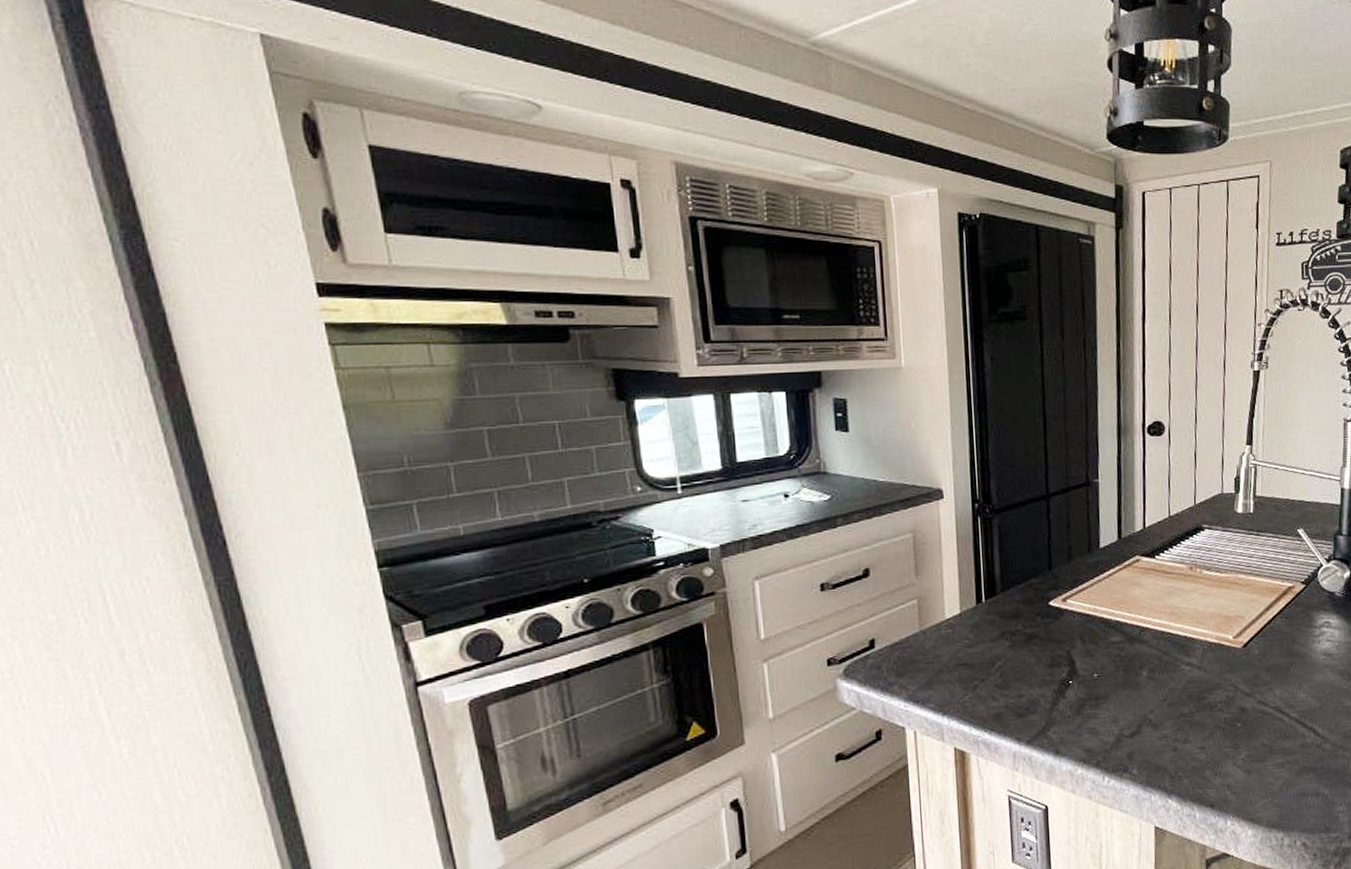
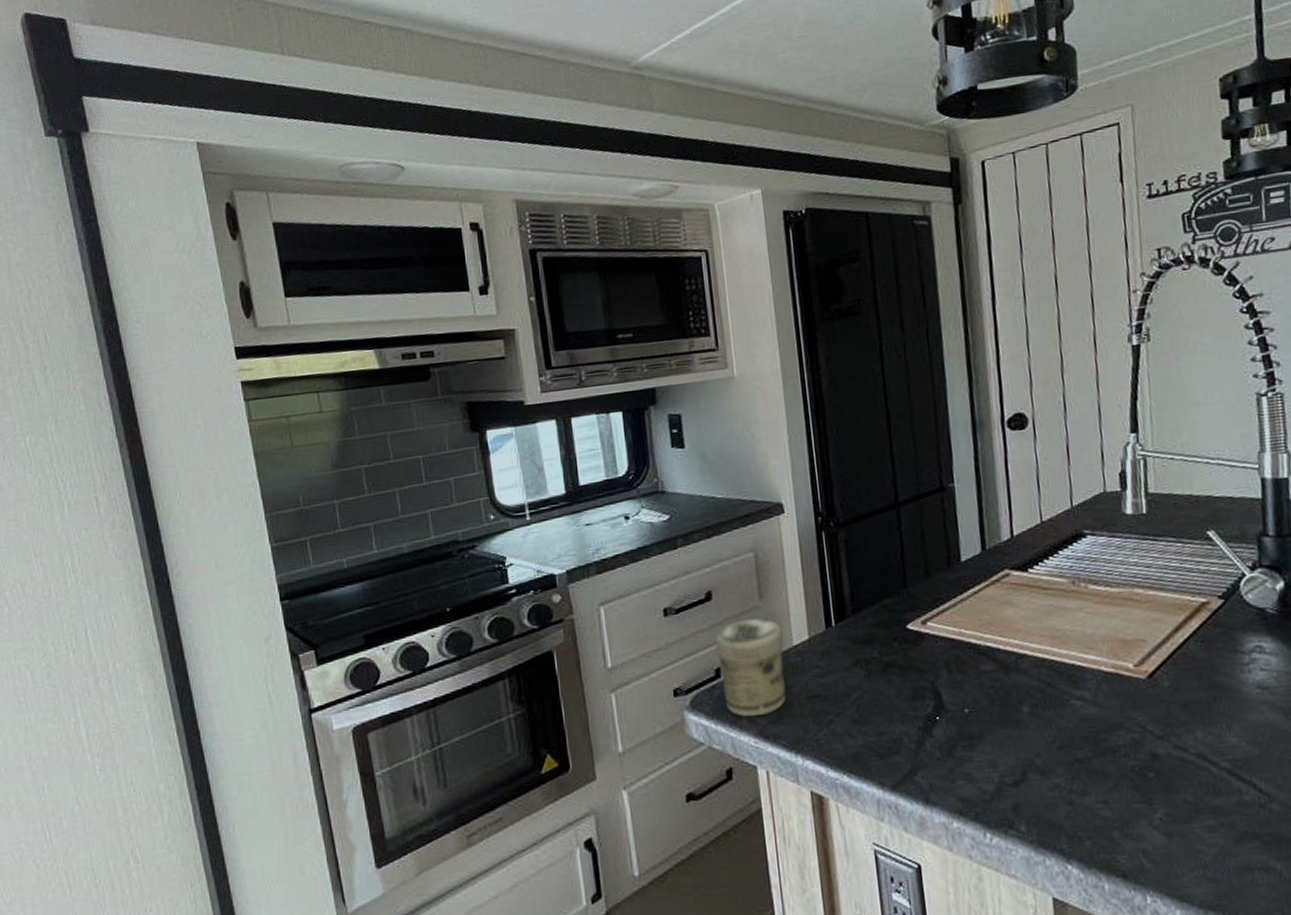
jar: none [871,593,937,684] -> present [715,617,786,717]

